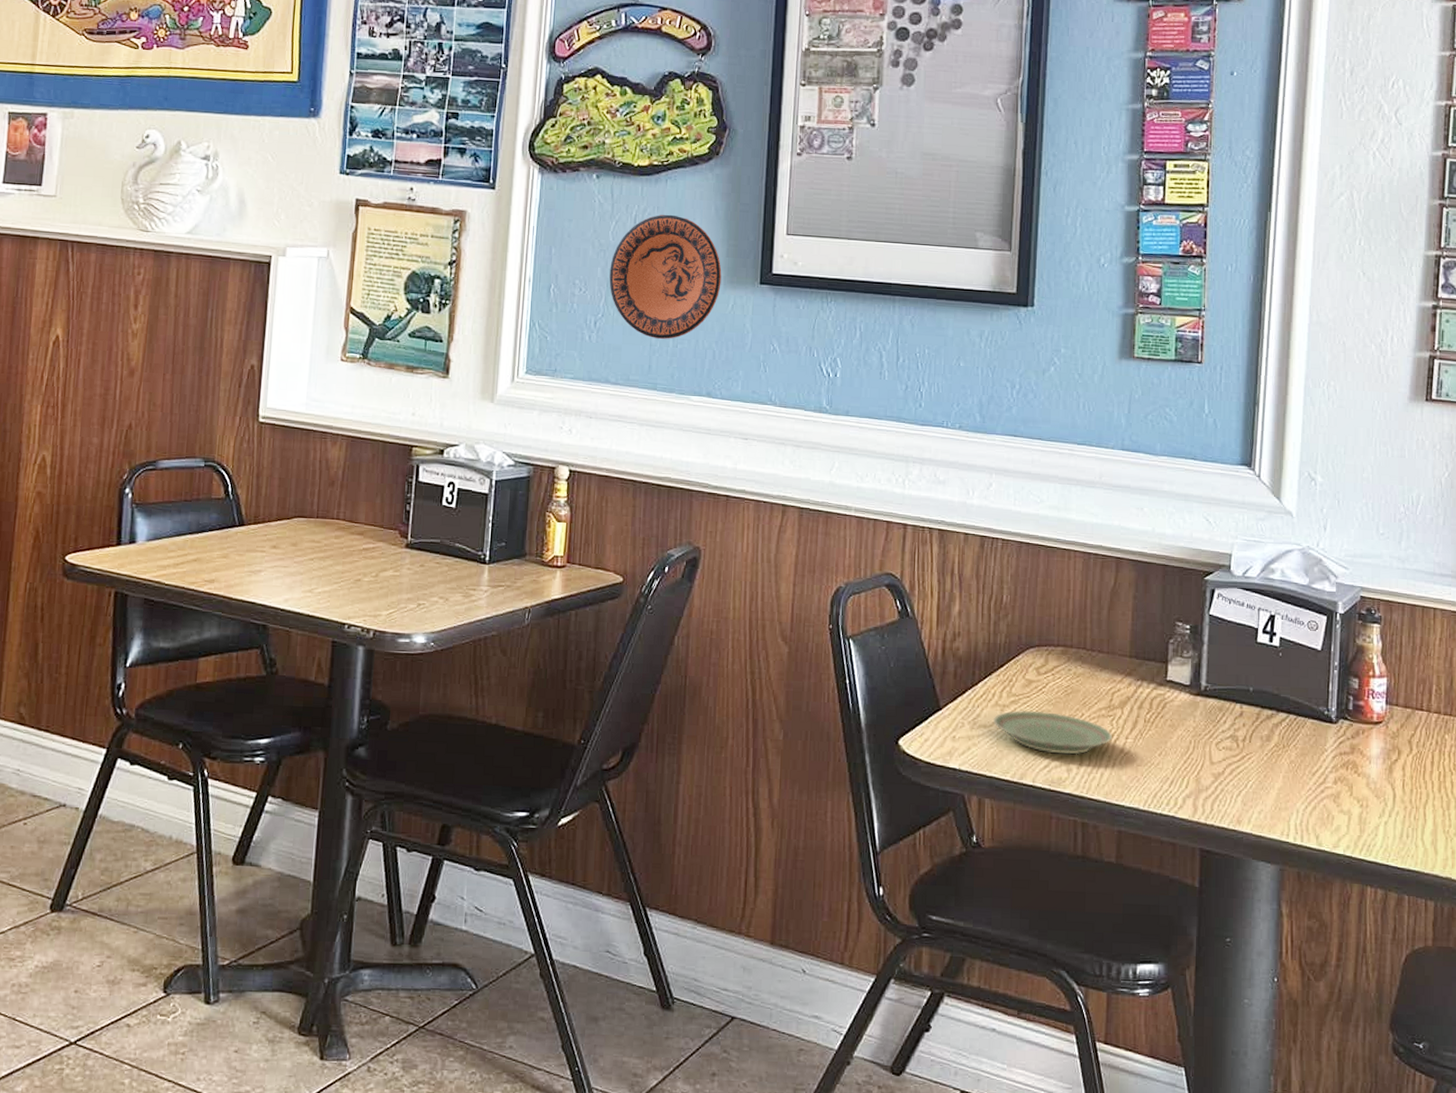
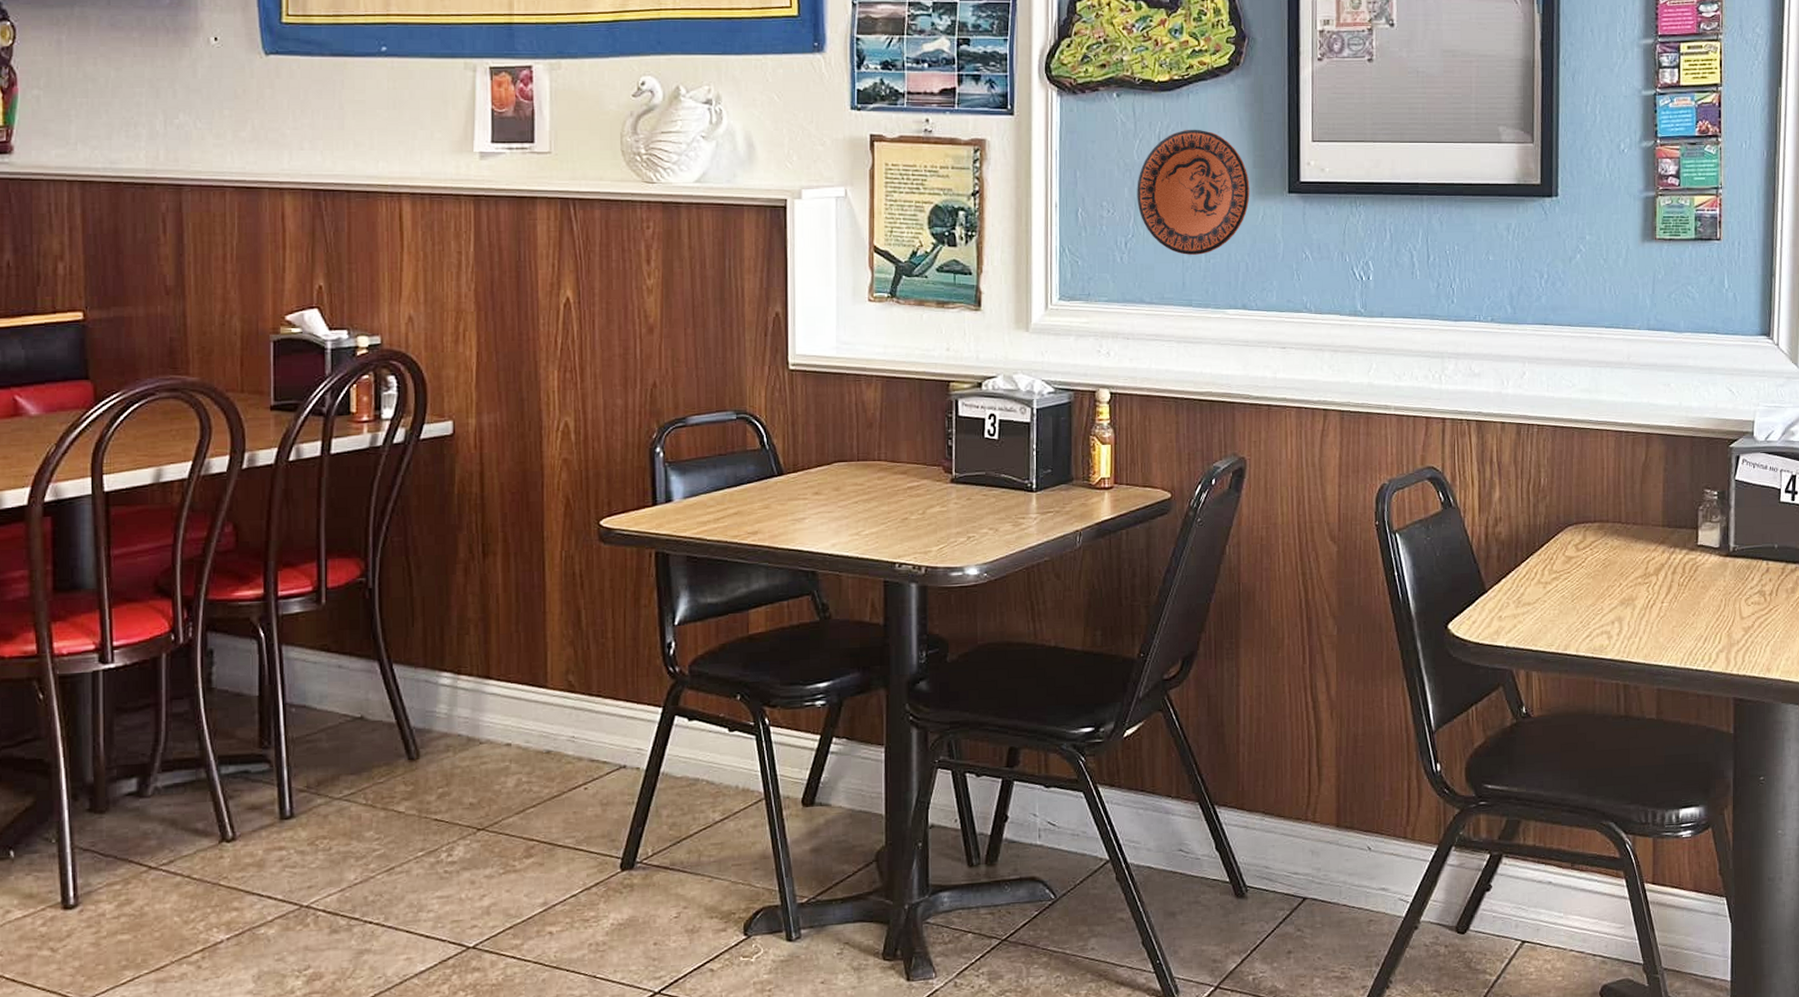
plate: present [993,710,1113,755] -> none [1537,584,1650,623]

